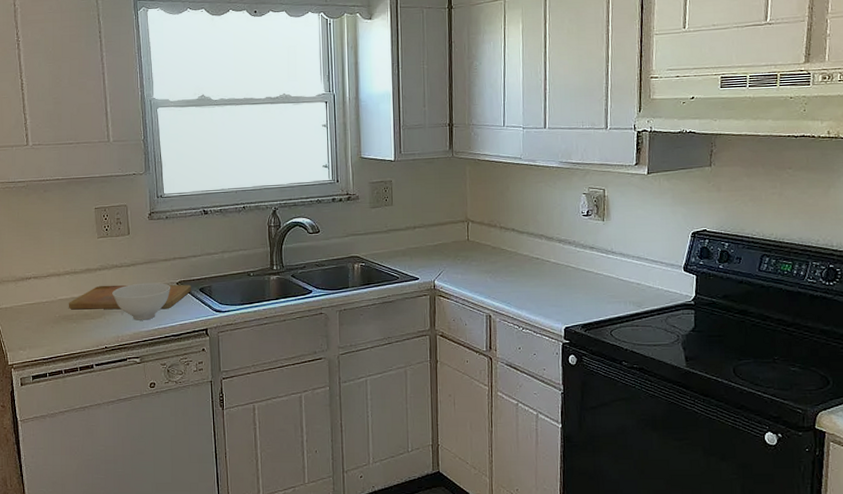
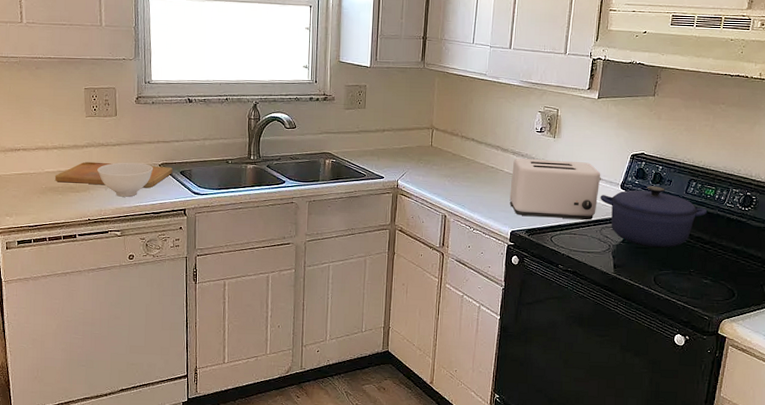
toaster: none [559,244,662,310] -> present [509,158,602,220]
cooking pot: none [661,264,787,335] -> present [600,185,708,248]

